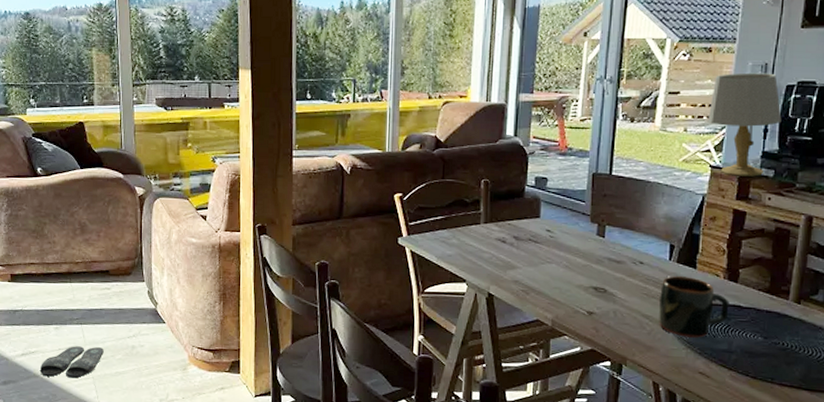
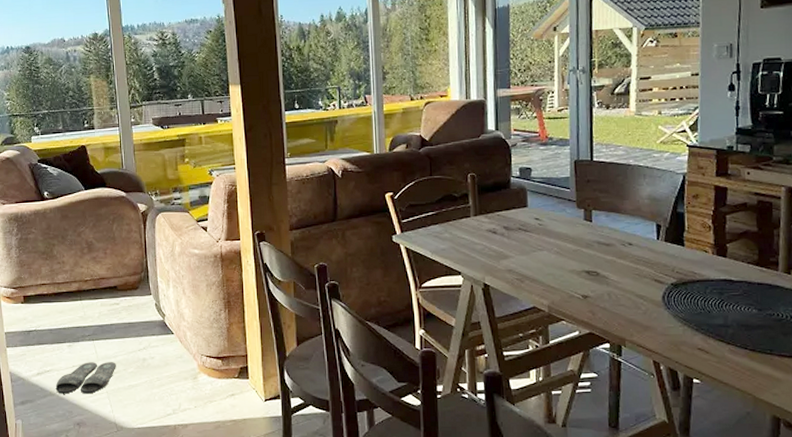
mug: present [659,276,730,338] -> none [651,255,721,315]
table lamp: present [707,72,782,177] -> none [680,53,752,154]

